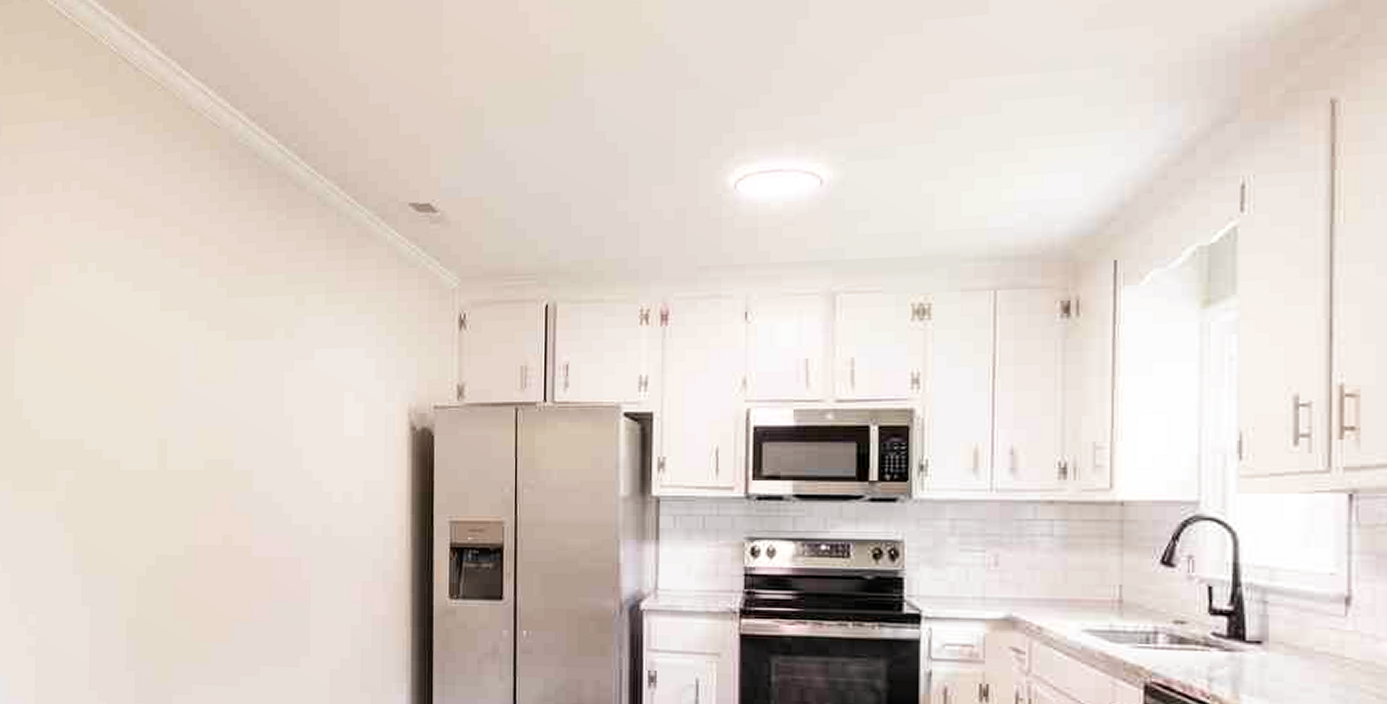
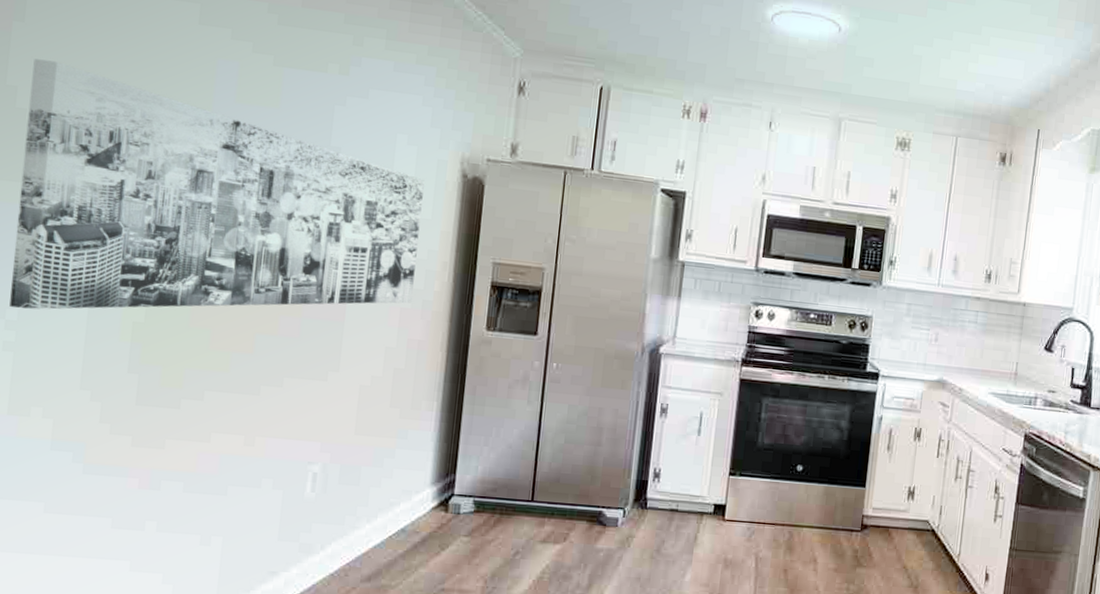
wall art: none [29,370,374,613] -> present [9,59,425,310]

